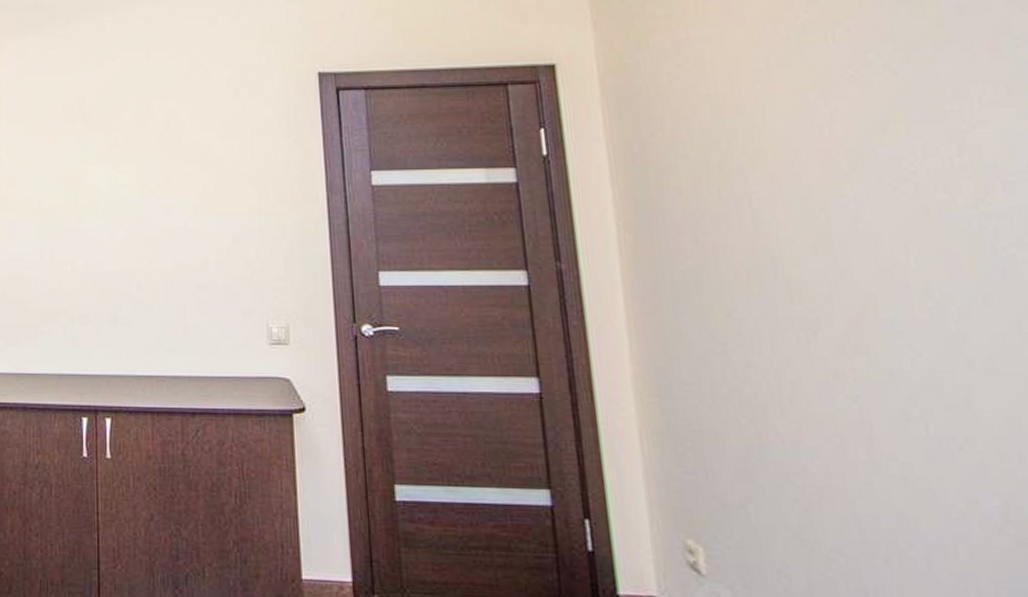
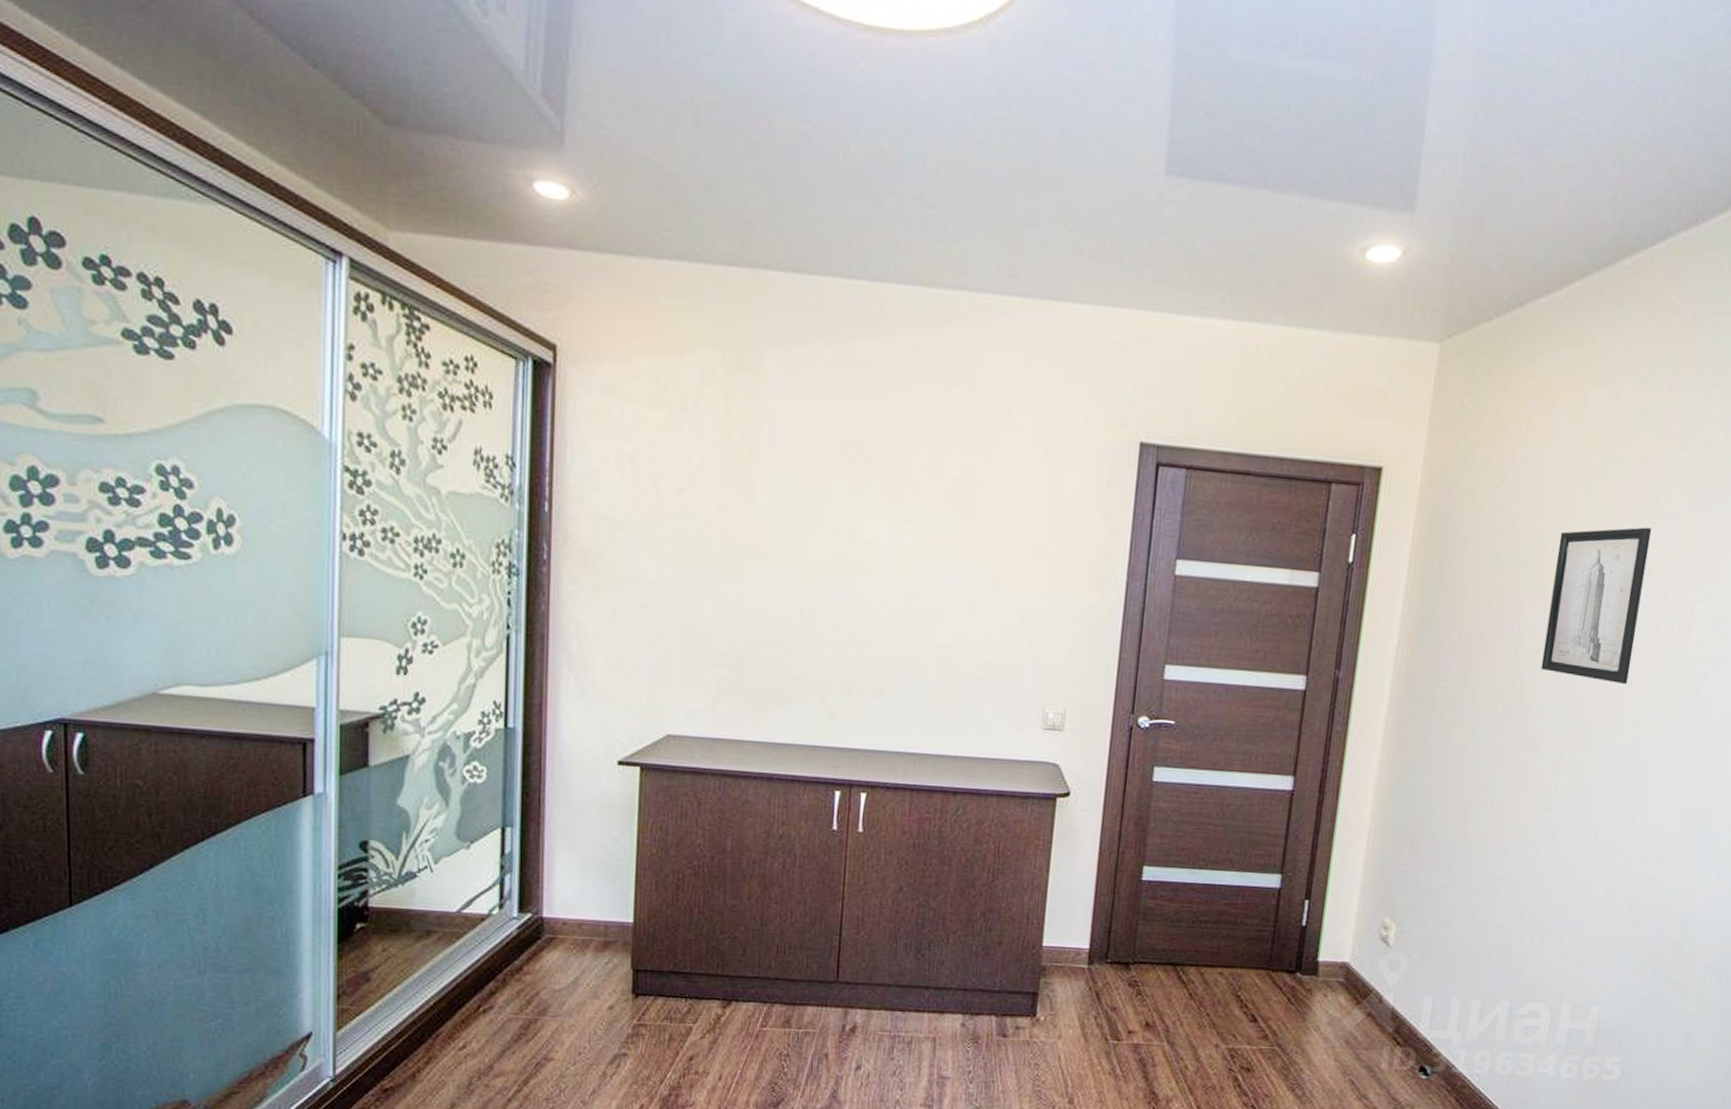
wall art: none [765,85,902,251] -> present [1540,527,1652,685]

